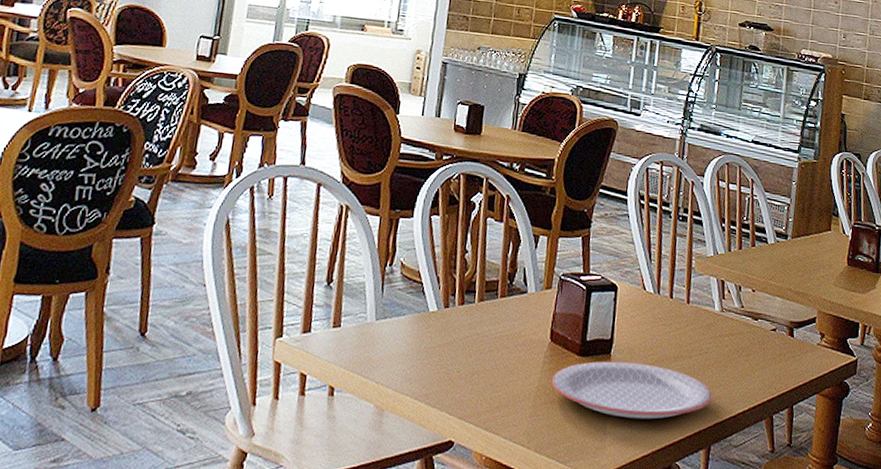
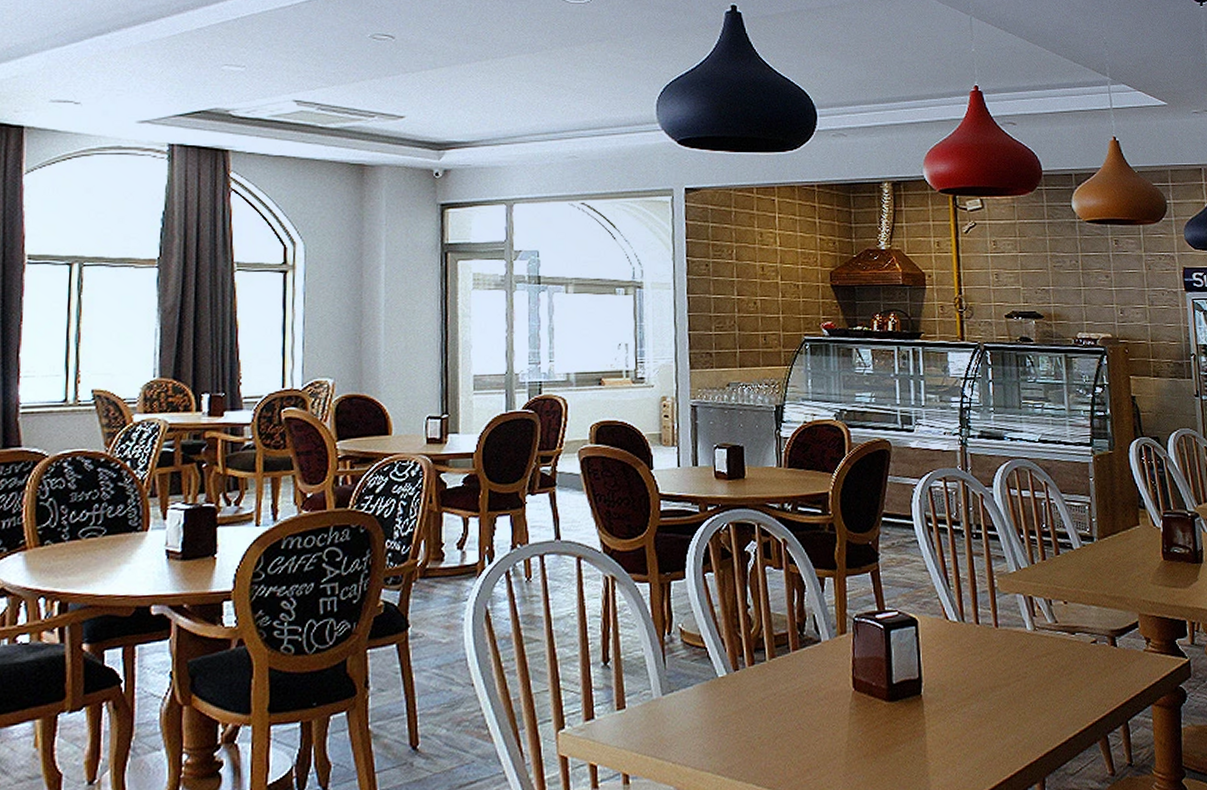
plate: present [551,361,712,420] -> none [861,699,1038,762]

